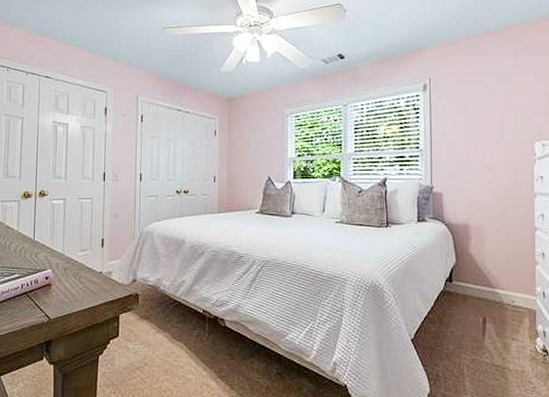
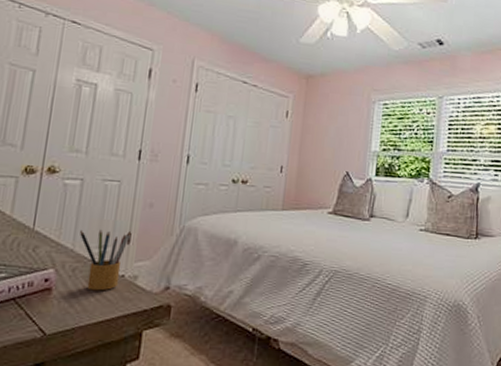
pencil box: none [67,236,104,285] -> present [80,229,132,291]

